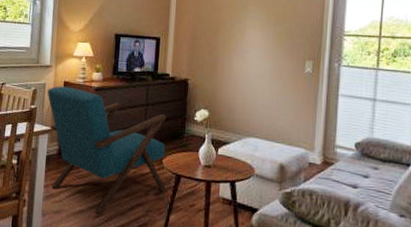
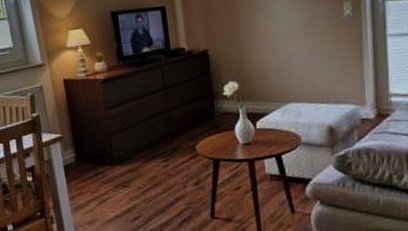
armchair: present [47,86,167,214] -> none [46,84,206,216]

